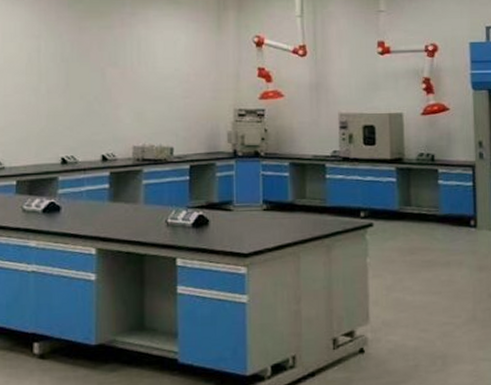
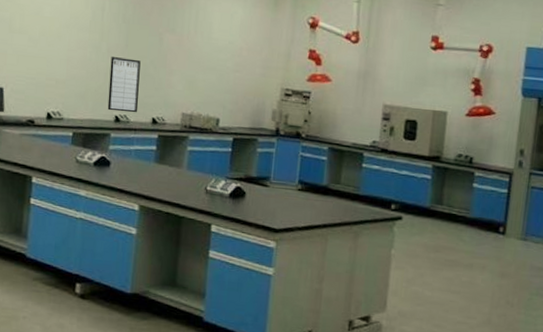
writing board: none [51,96,86,153] -> present [107,56,141,113]

